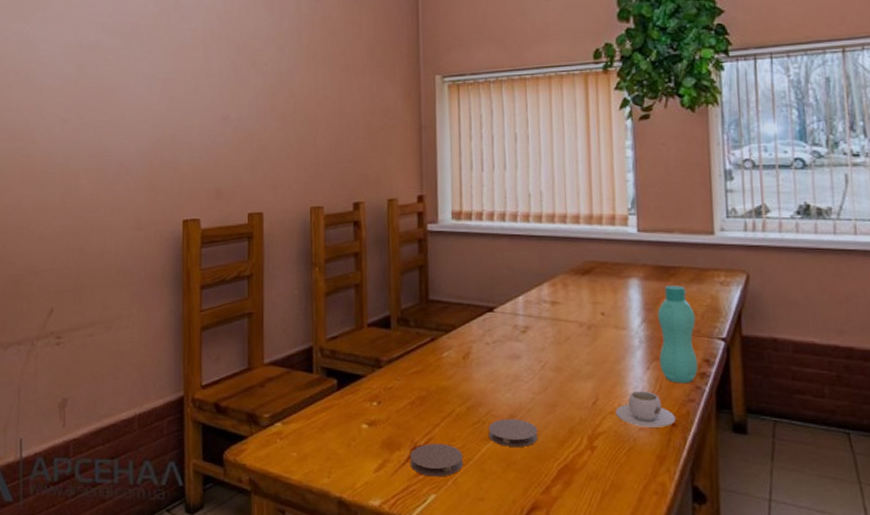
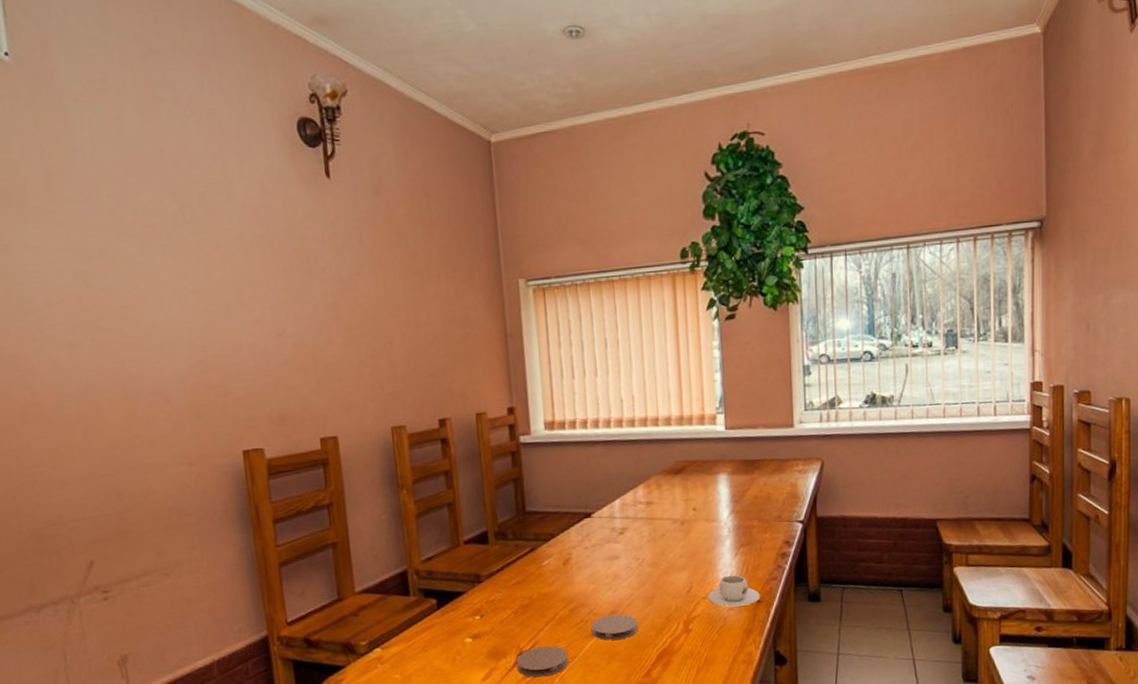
bottle: present [657,285,698,384] -> none [743,477,780,565]

